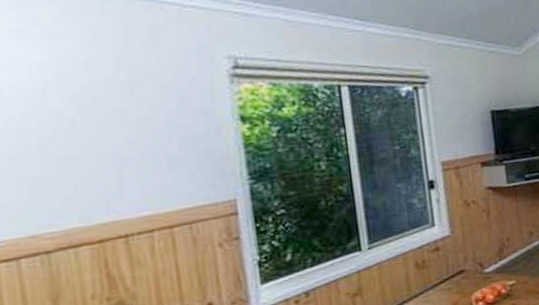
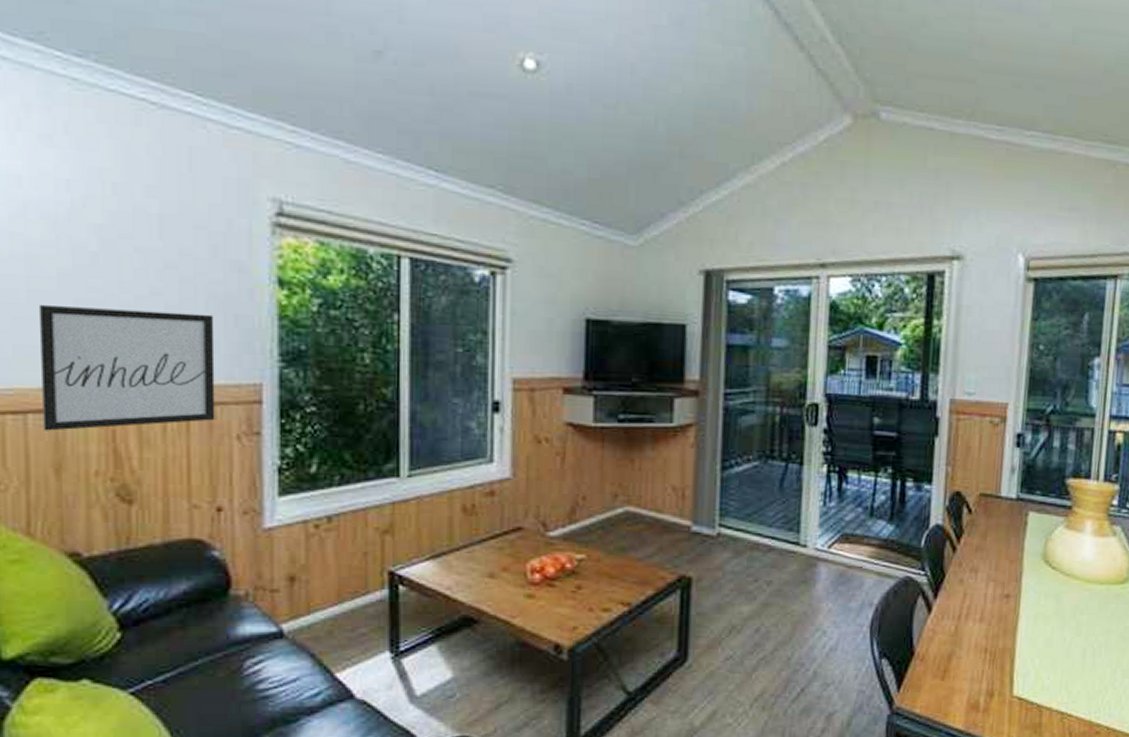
wall art: none [22,152,198,271] -> present [38,304,215,431]

